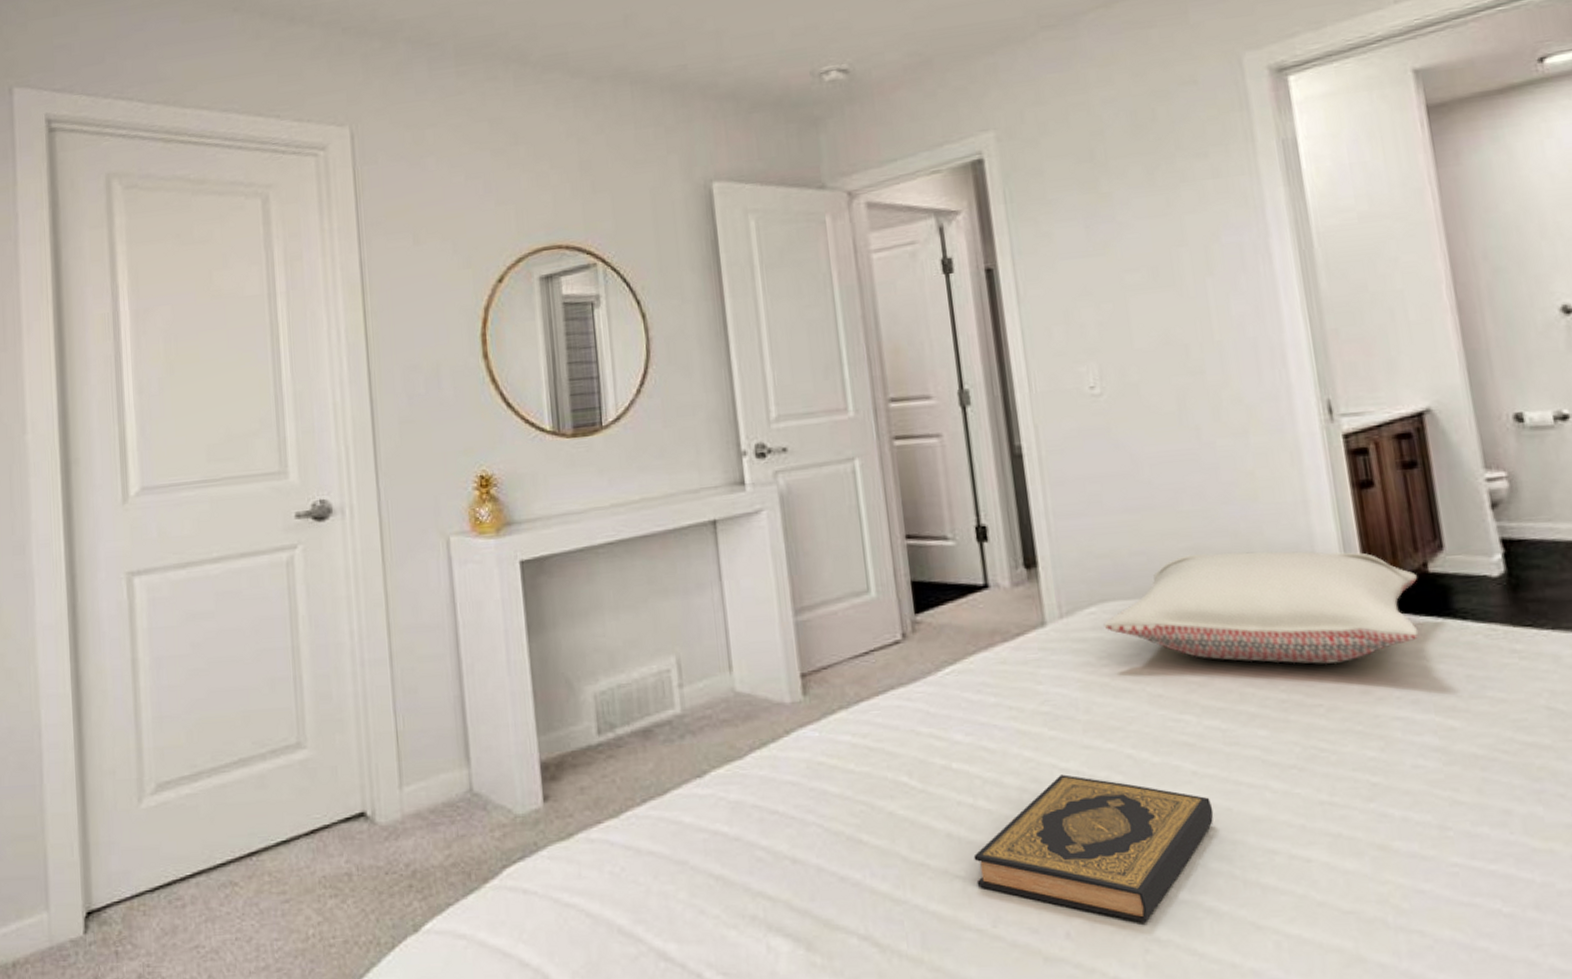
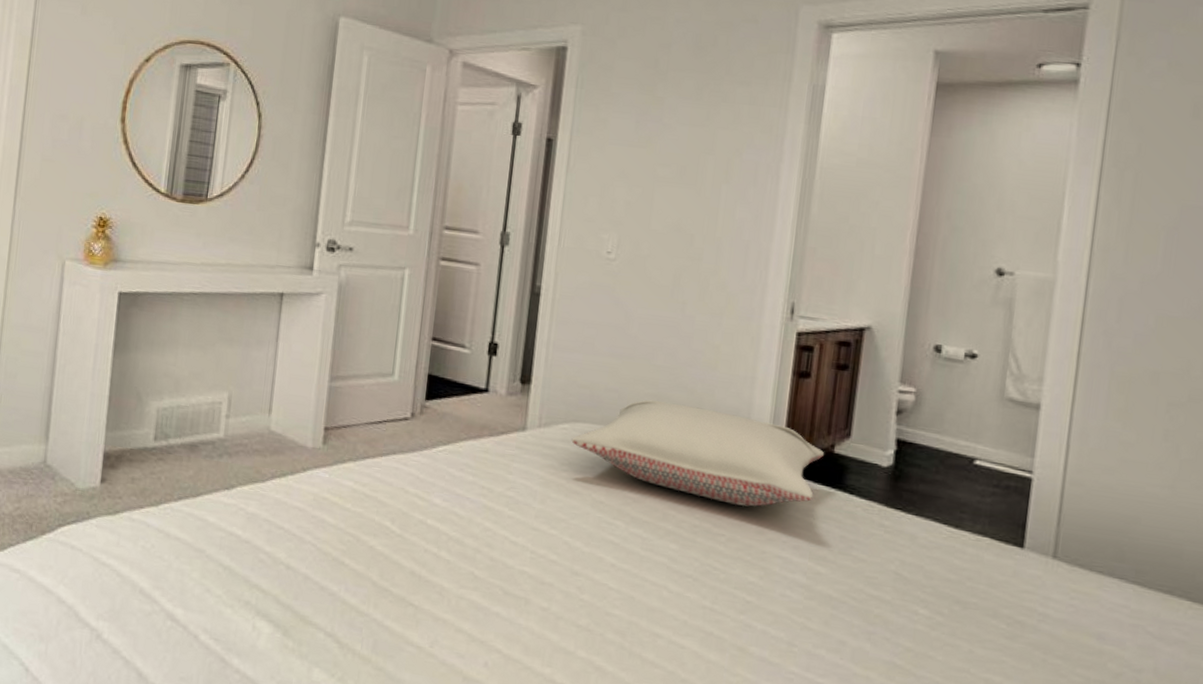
hardback book: present [973,774,1214,923] -> none [425,545,621,667]

